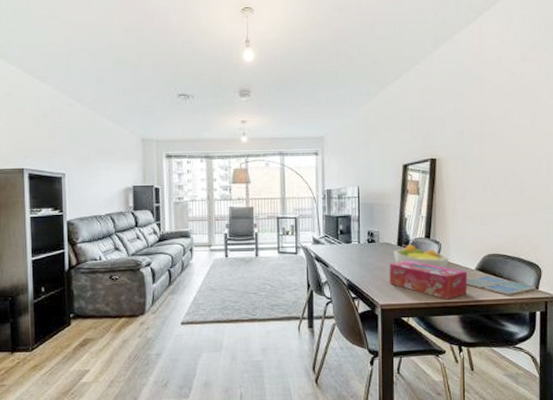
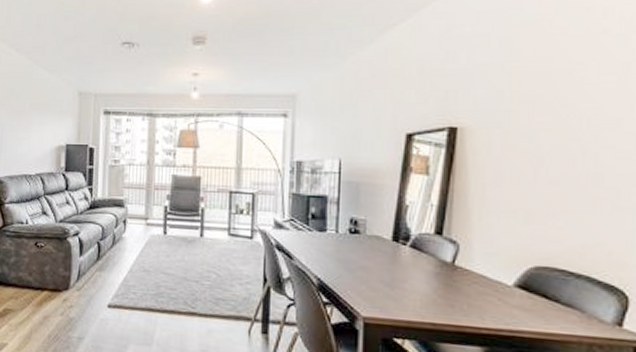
tissue box: present [389,260,468,299] -> none [378,261,500,323]
fruit bowl: present [394,244,450,269] -> none [386,241,472,279]
drink coaster: present [466,275,535,295] -> none [497,296,617,330]

